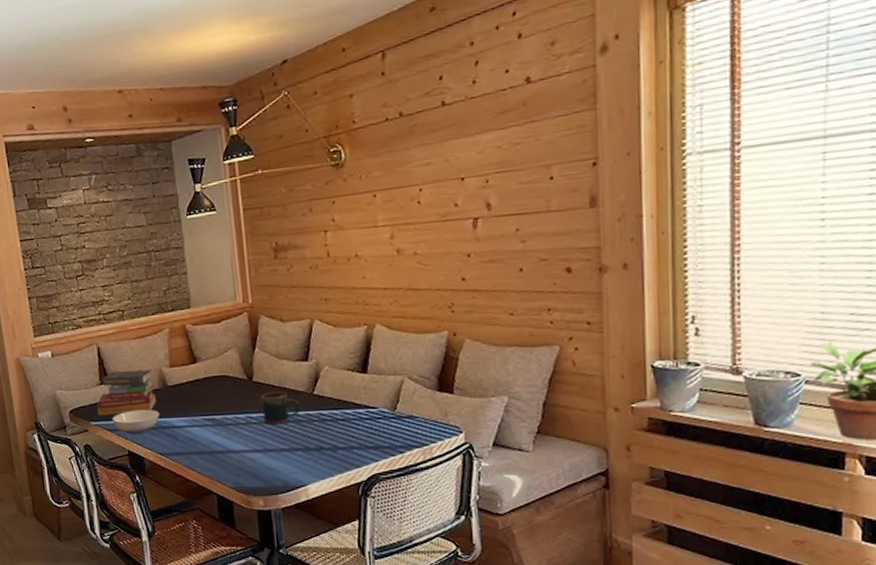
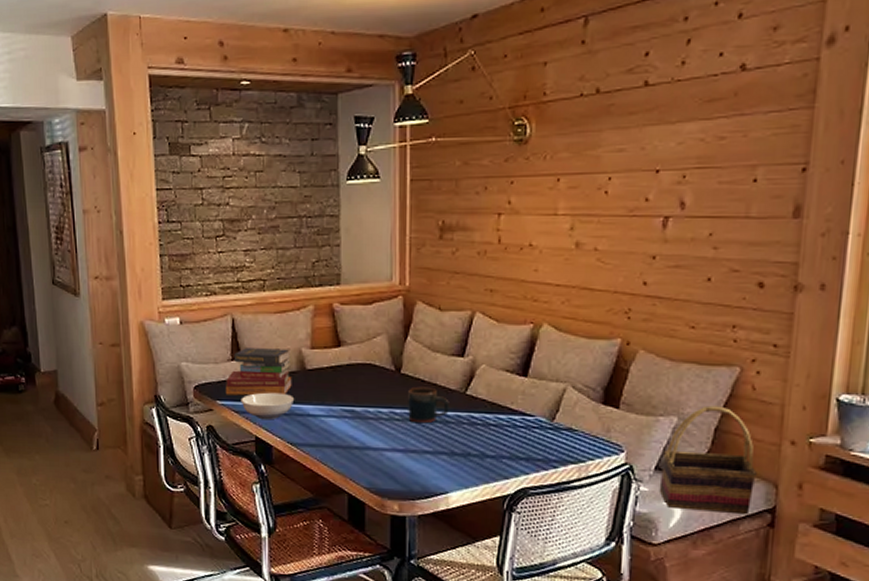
woven basket: none [498,382,587,481] -> present [659,405,757,515]

